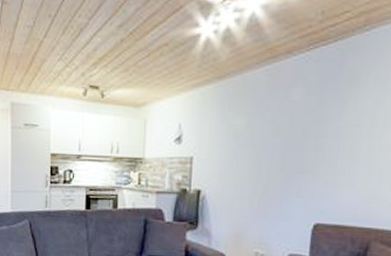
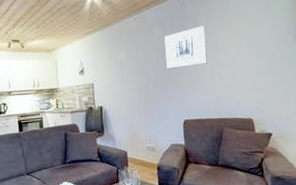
wall art: none [302,90,372,149] -> present [164,26,207,69]

